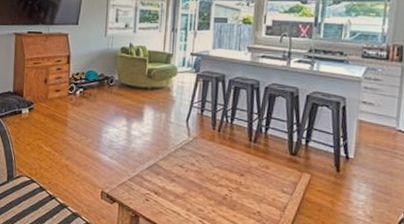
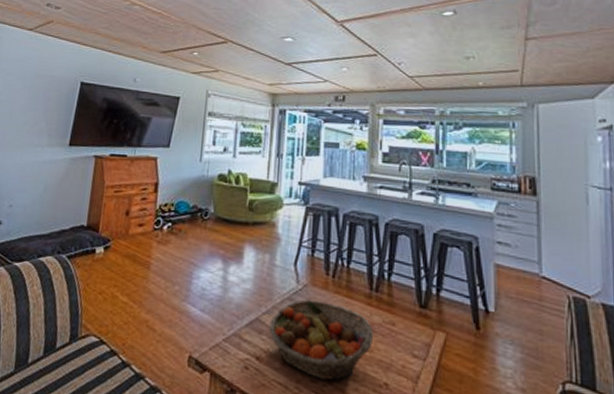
fruit basket: none [165,149,251,210] -> present [269,299,374,381]

